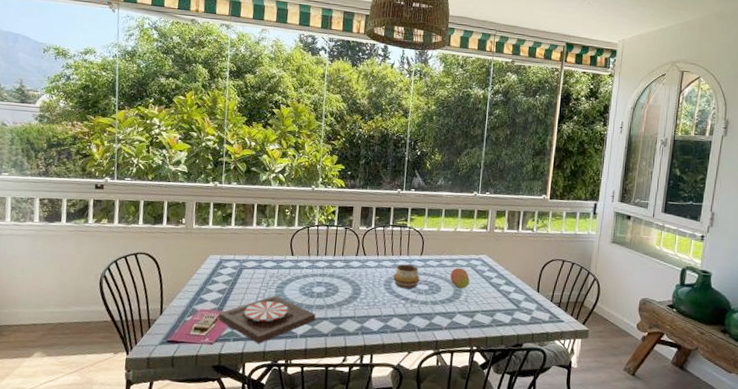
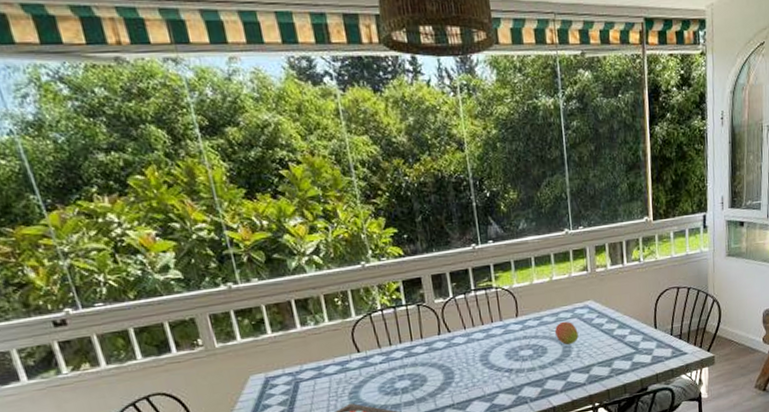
decorative bowl: present [393,264,420,289] -> none [489,330,521,360]

